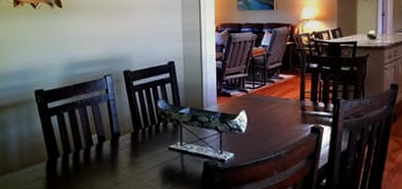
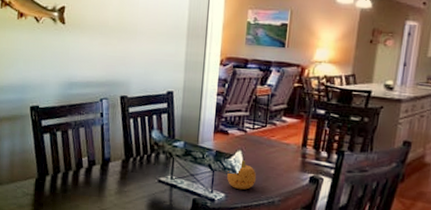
fruit: none [234,119,262,147] -> present [227,160,257,190]

